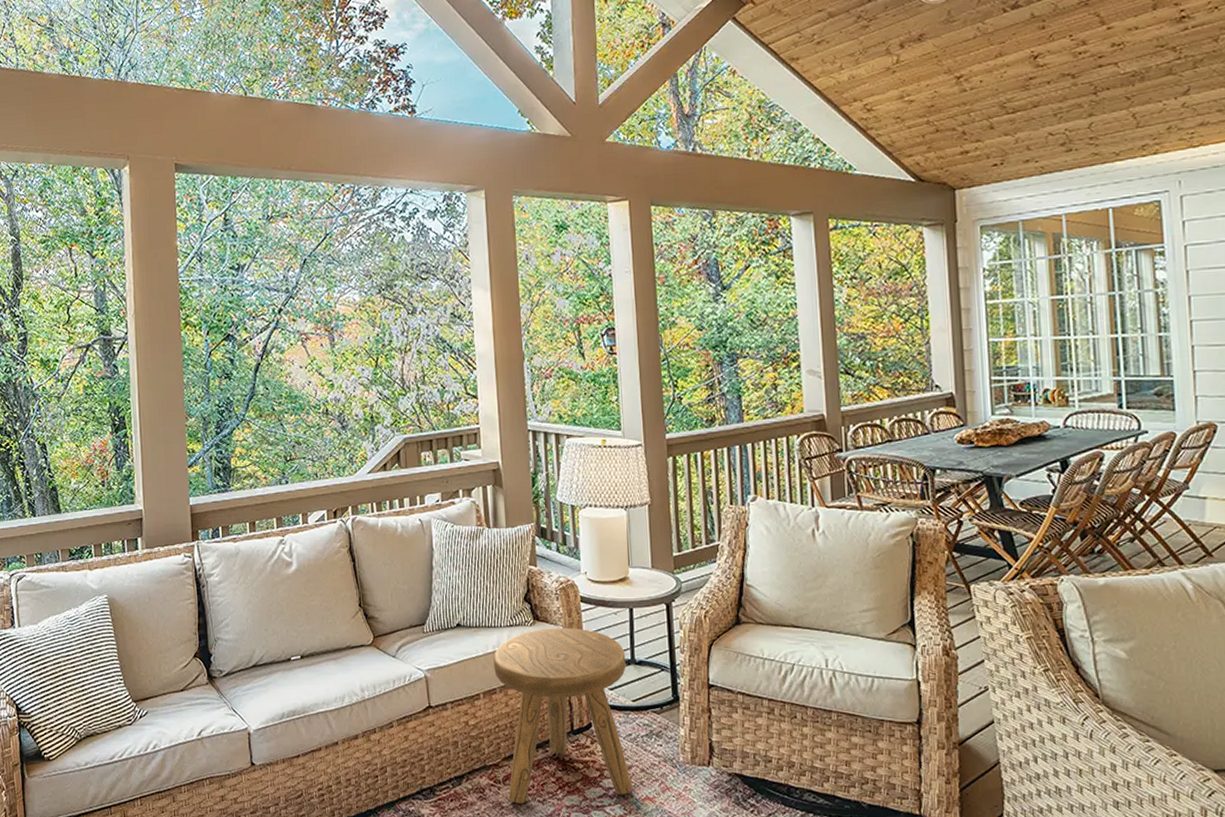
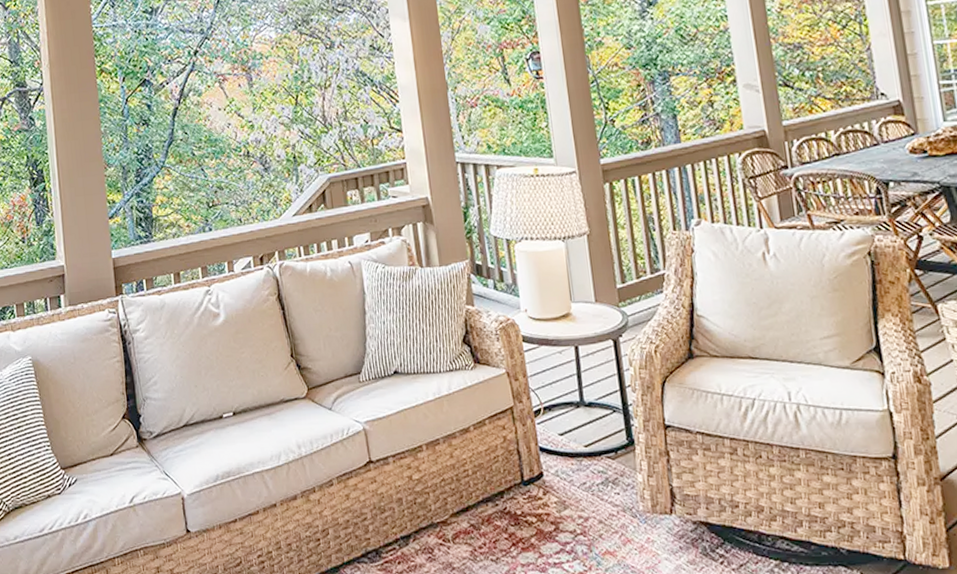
stool: present [493,628,633,804] -> none [434,370,592,564]

